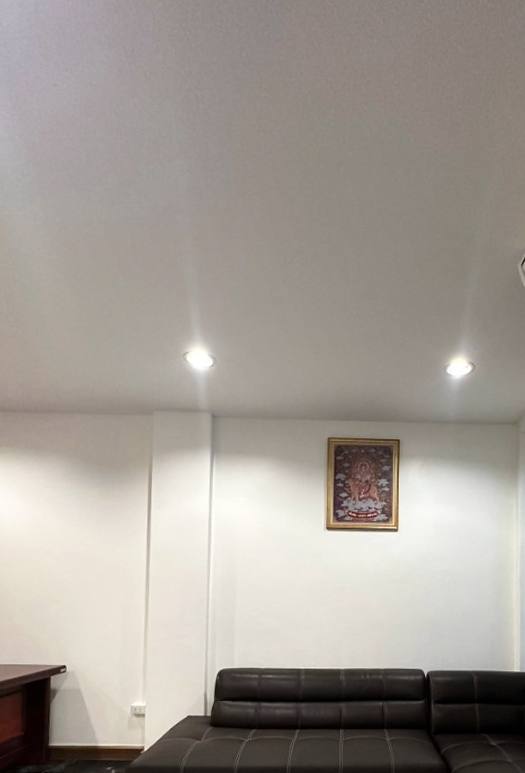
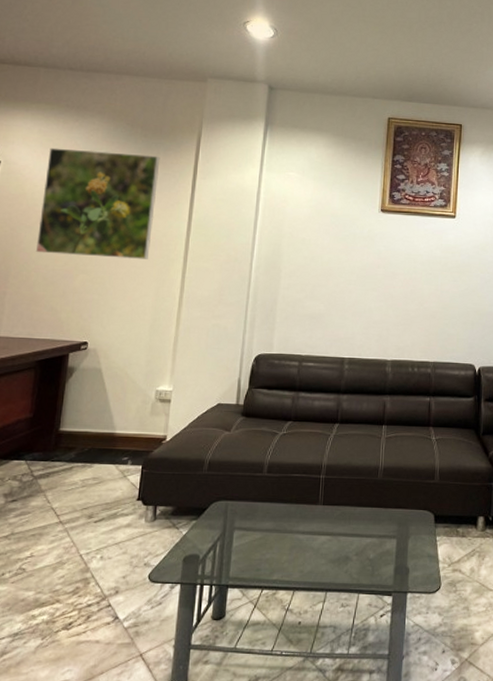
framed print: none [11,487,116,587] -> present [35,147,160,259]

